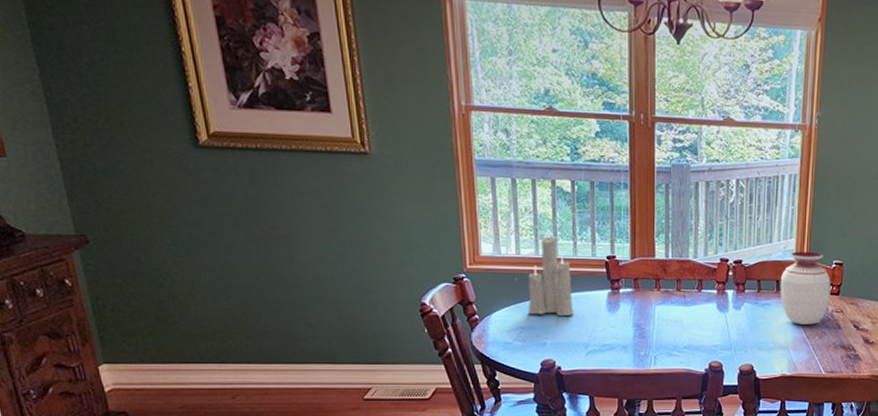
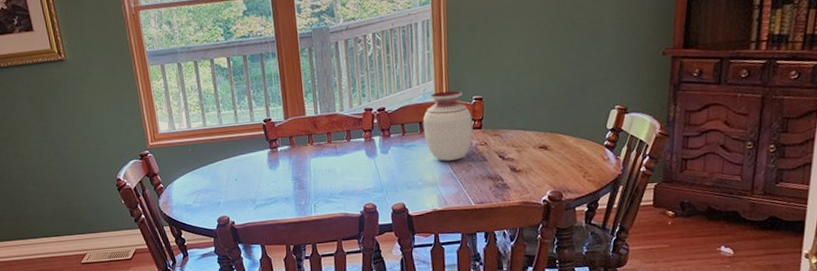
candle: present [527,229,574,316] -> none [199,102,241,179]

